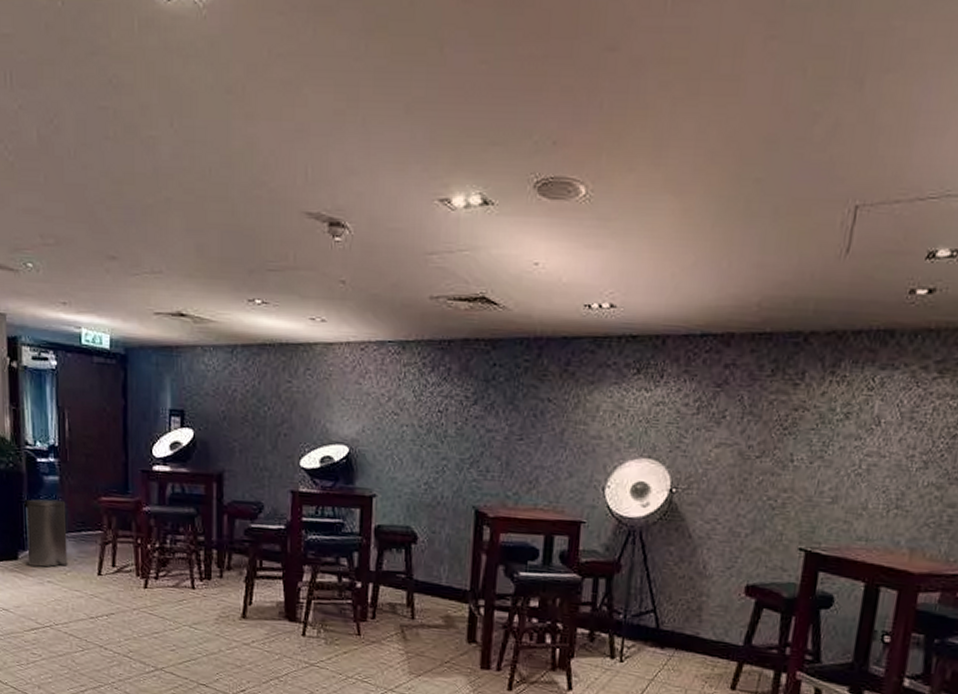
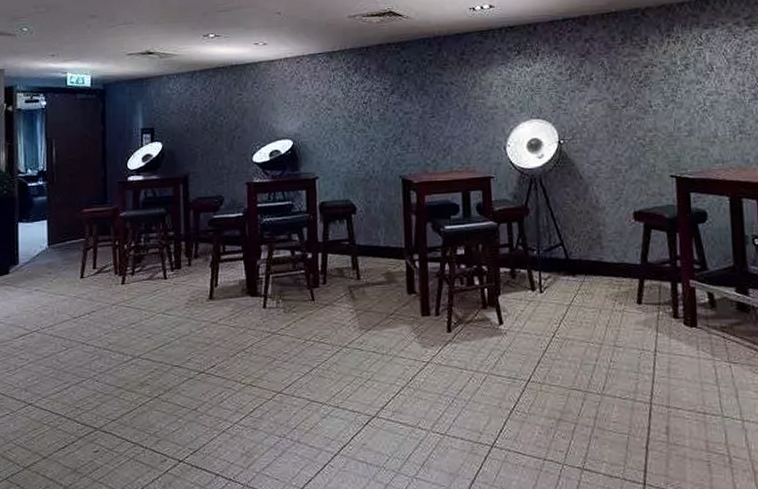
pedal bin: present [24,498,69,569] -> none [16,216,55,279]

